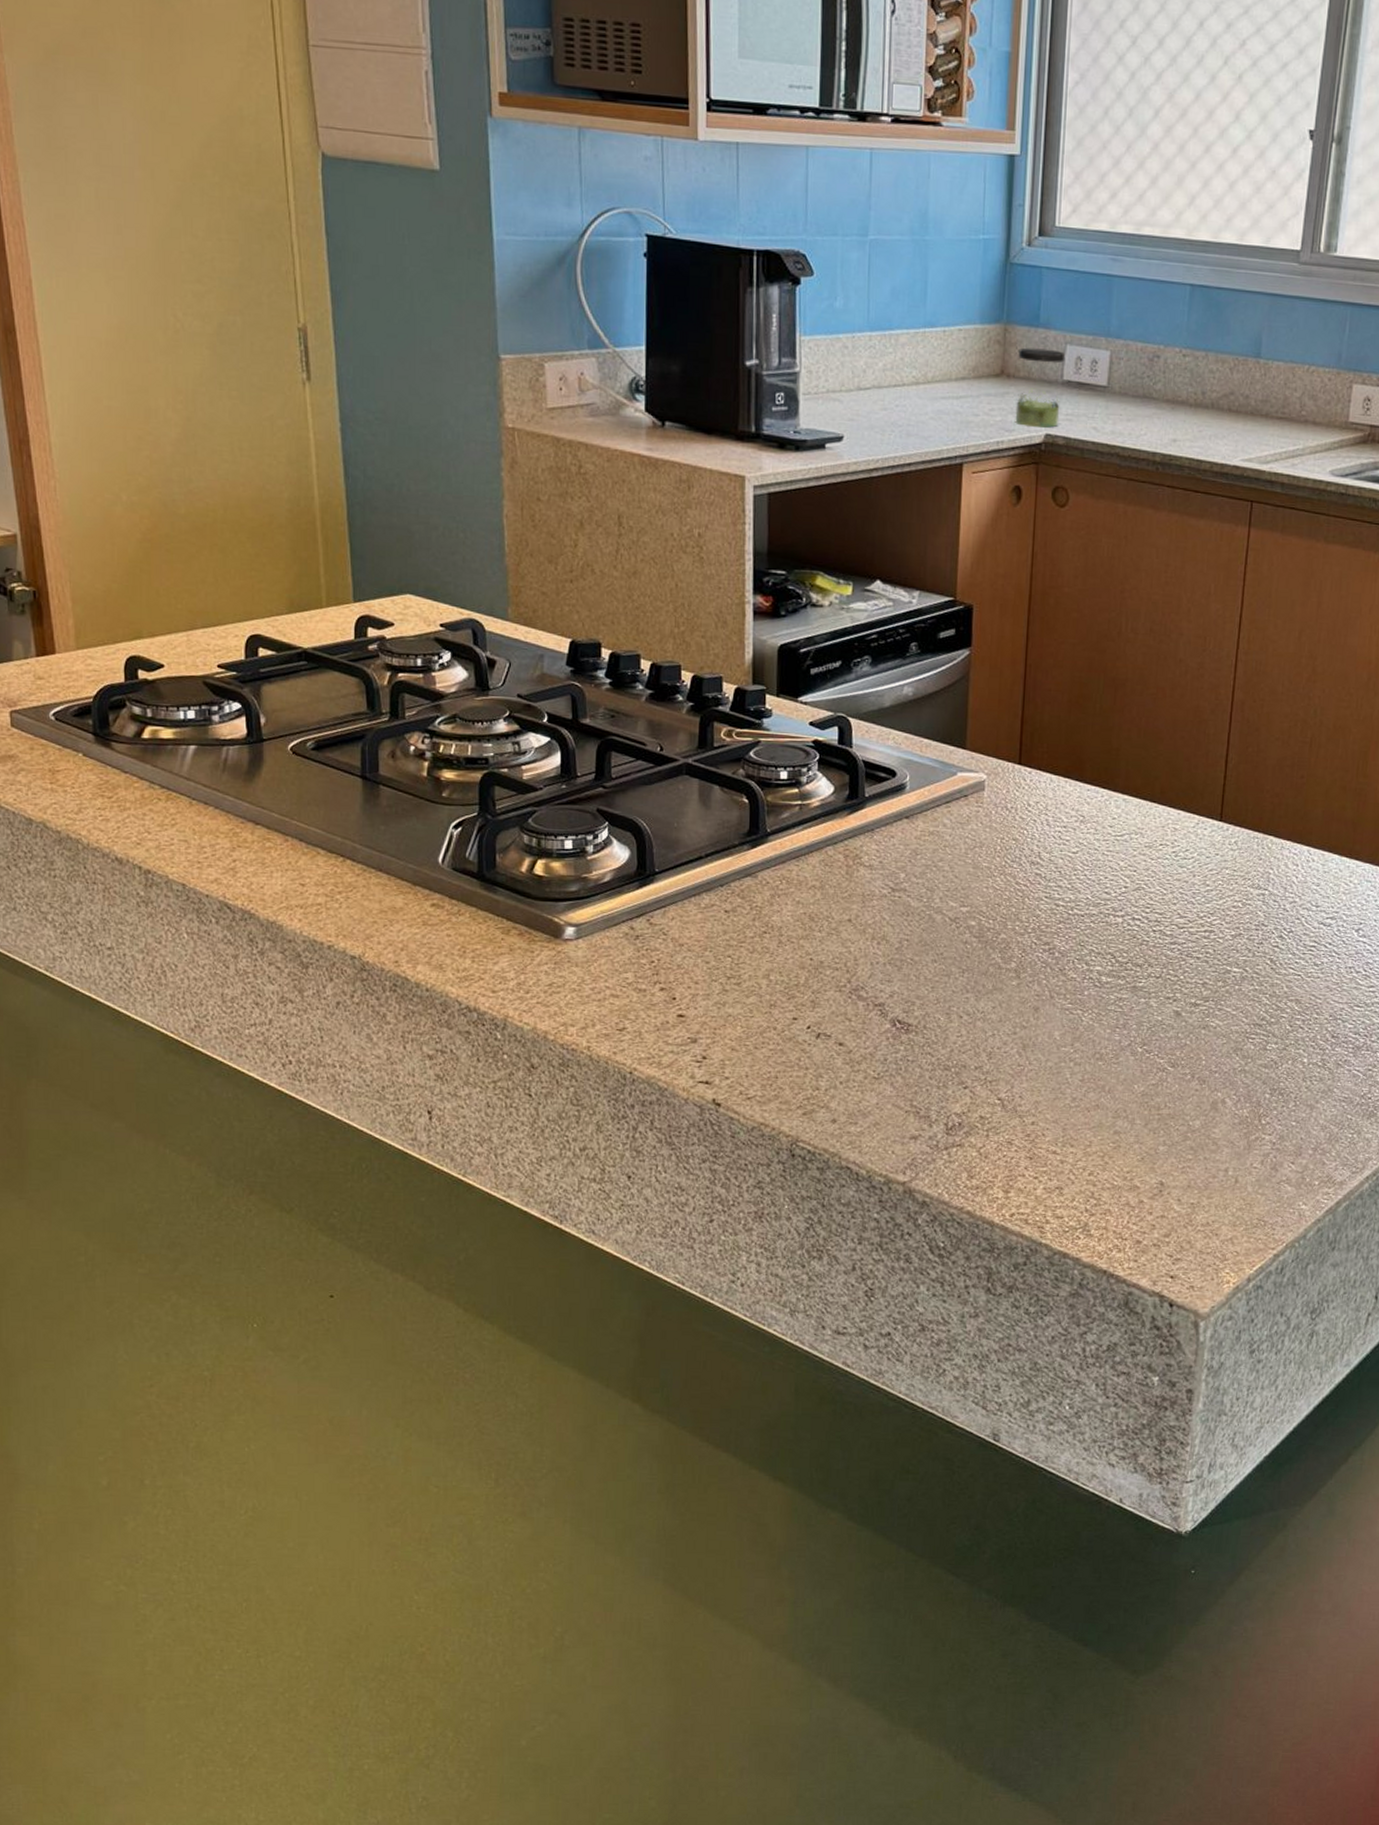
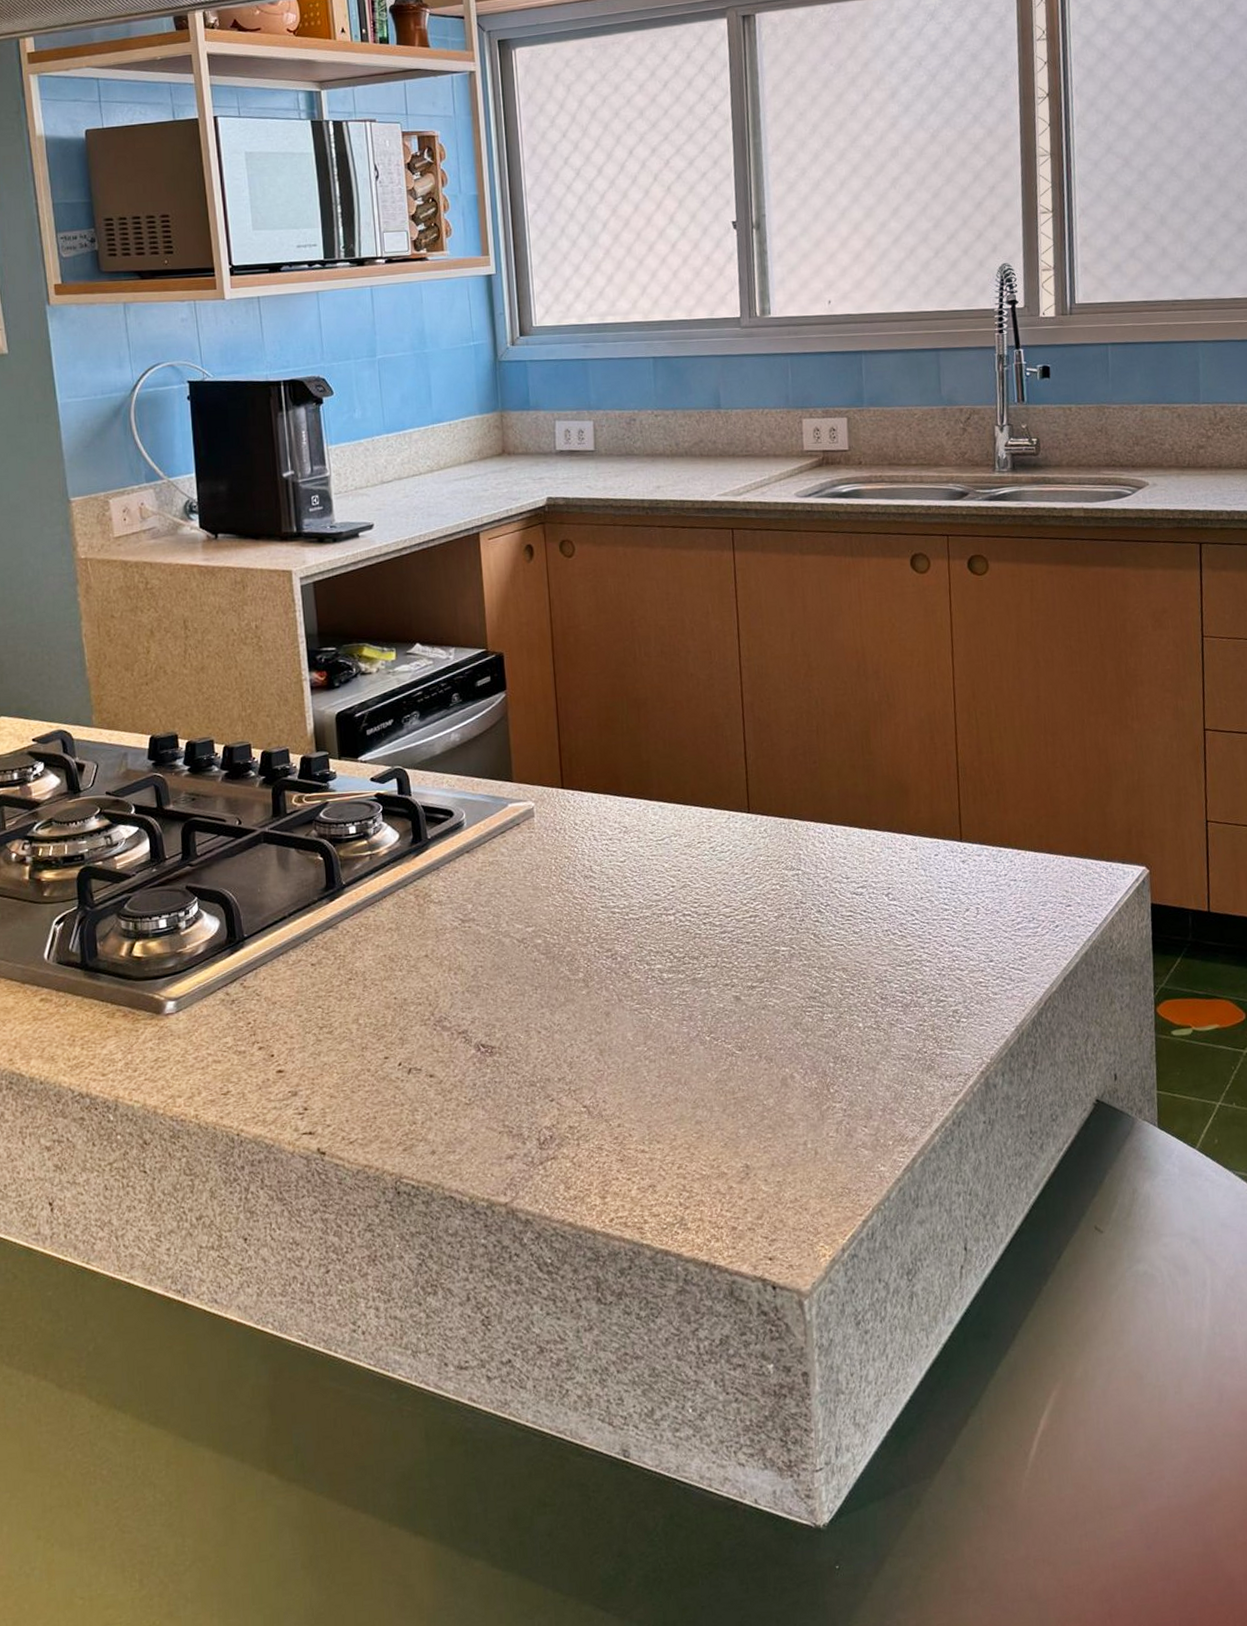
jar: present [1015,347,1064,428] -> none [515,426,558,494]

